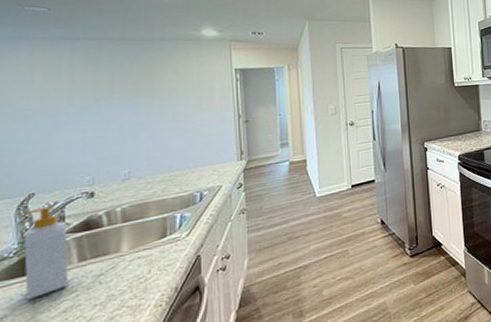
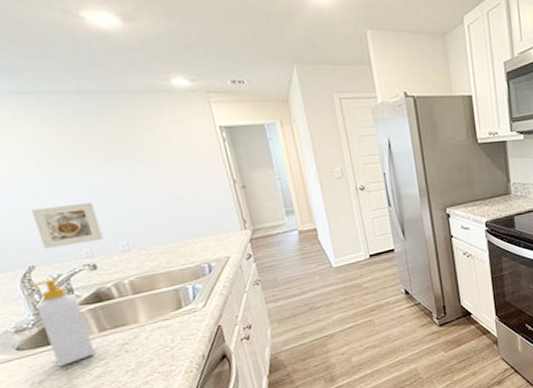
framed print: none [47,133,108,177] -> present [30,202,104,249]

